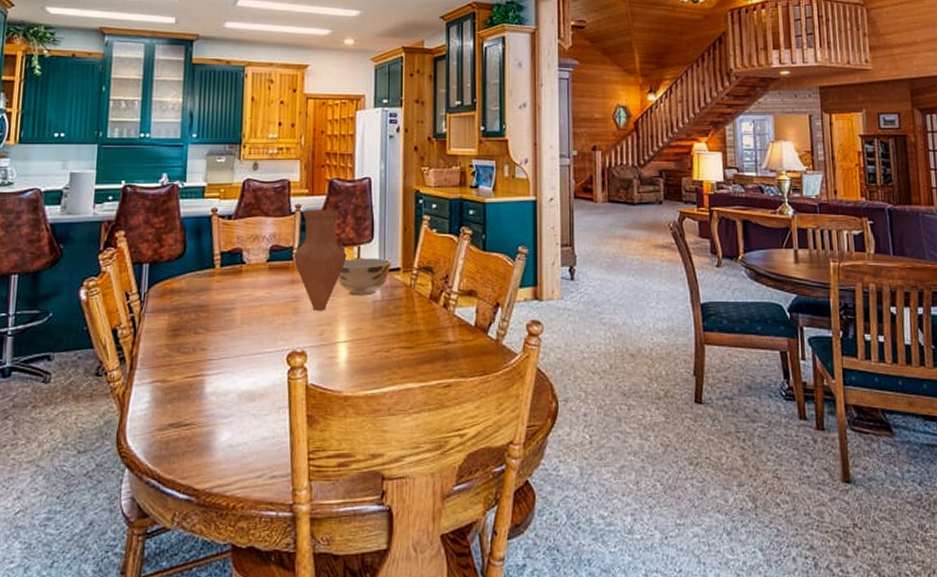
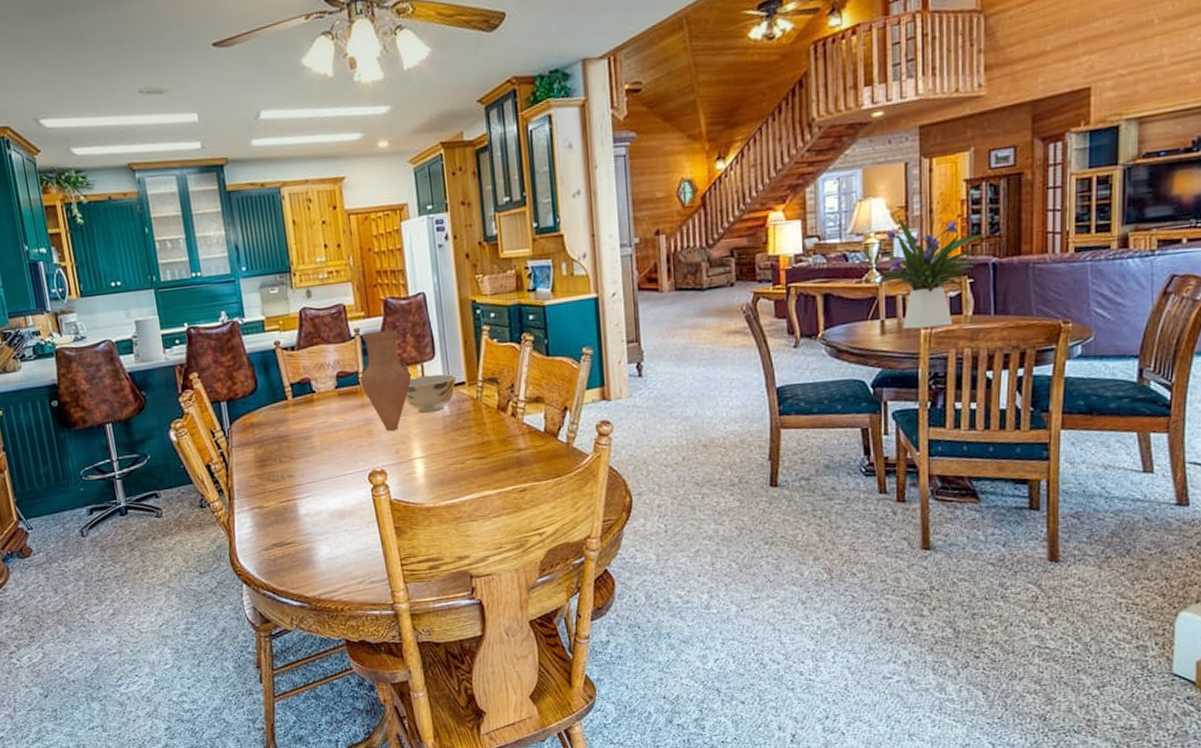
flower arrangement: none [782,161,880,261] -> present [869,218,985,330]

